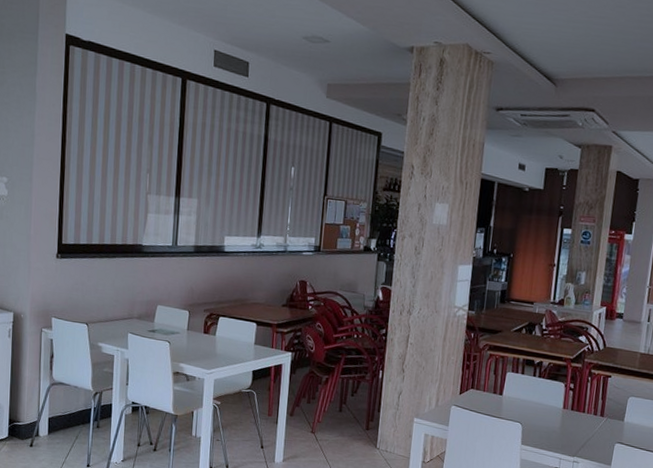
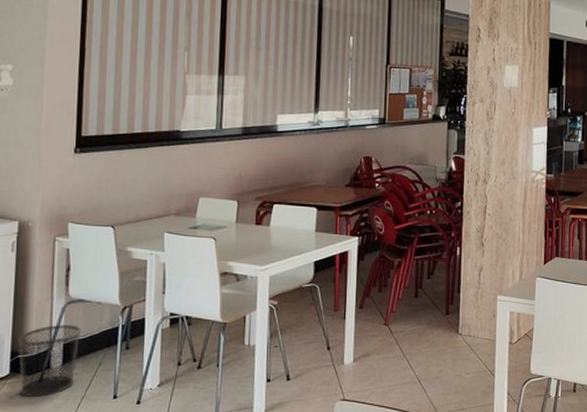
waste bin: none [14,401,63,458] -> present [18,325,82,397]

